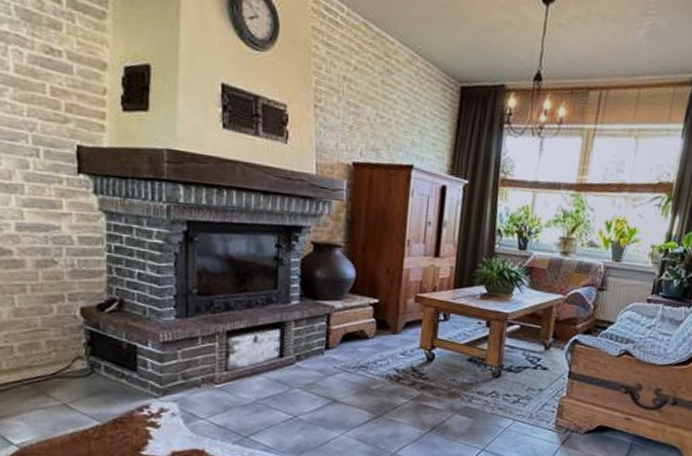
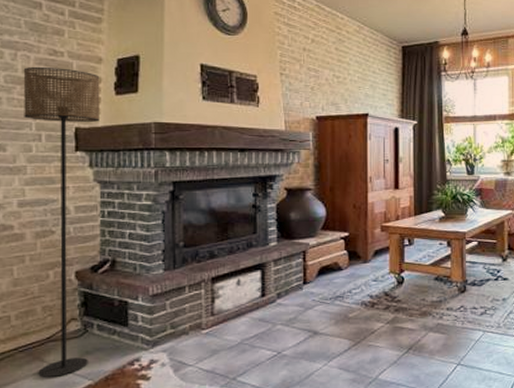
floor lamp: none [15,65,105,415] -> present [23,66,100,378]

